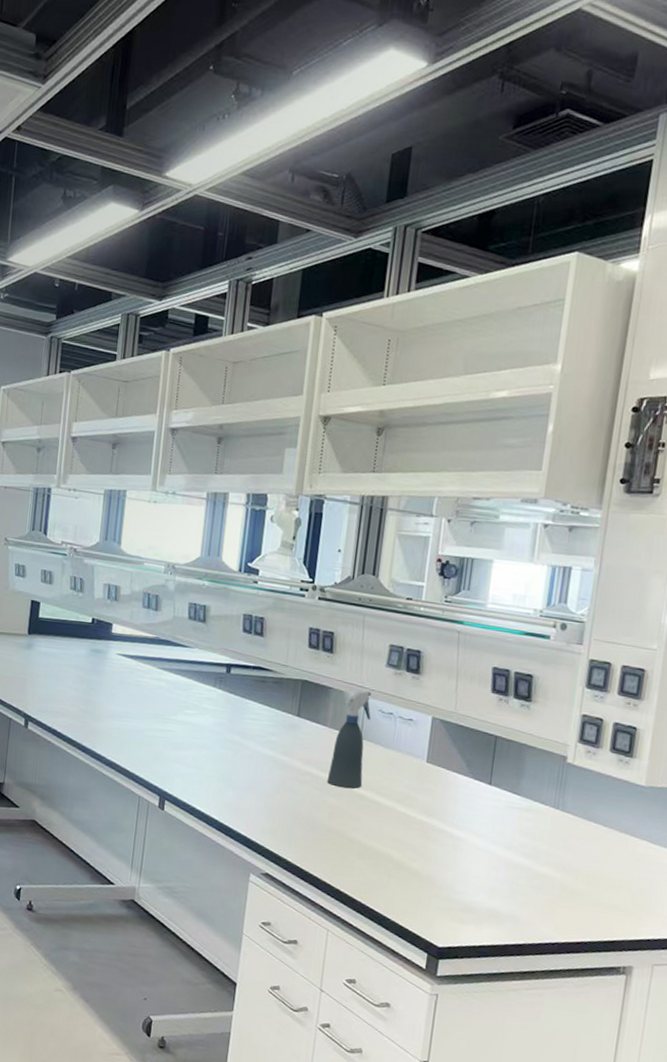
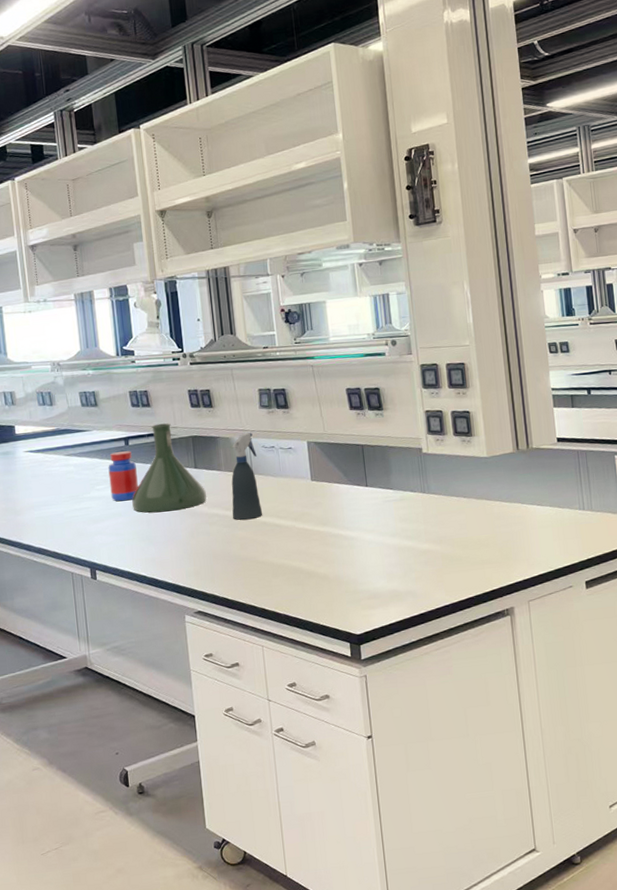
jar: none [198,677,234,734] -> present [108,451,138,502]
flask: none [219,657,304,759] -> present [131,423,207,513]

